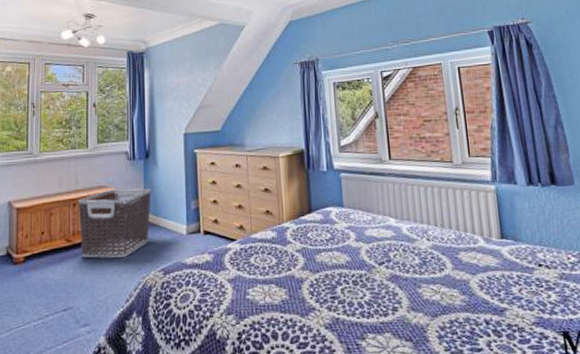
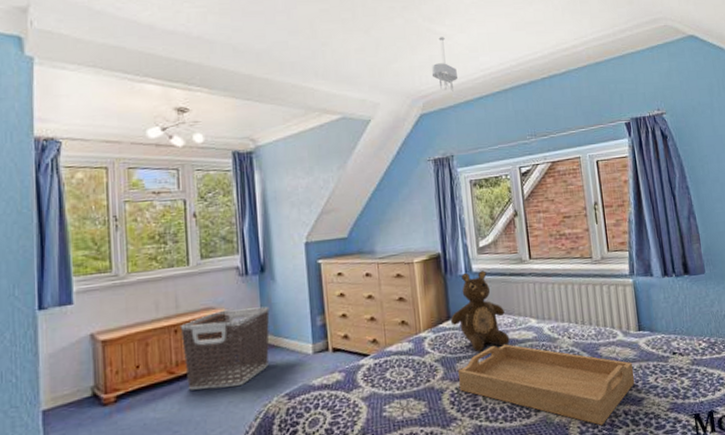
teddy bear: none [311,168,369,246] -> present [450,270,510,352]
serving tray: none [318,241,497,332] -> present [458,344,635,426]

